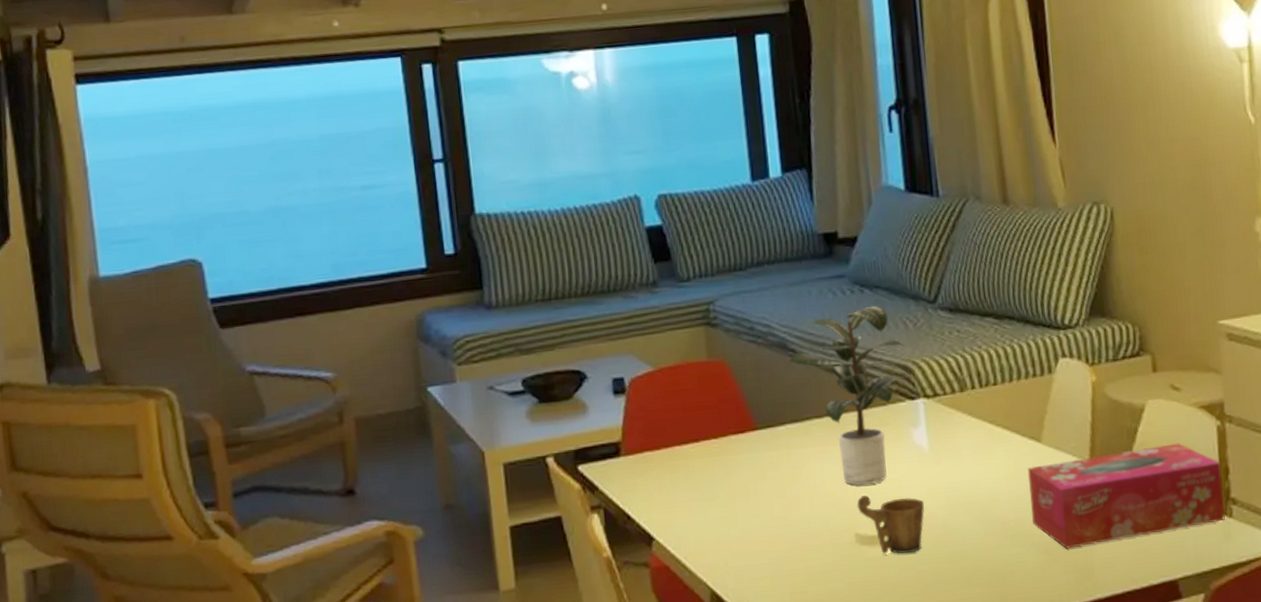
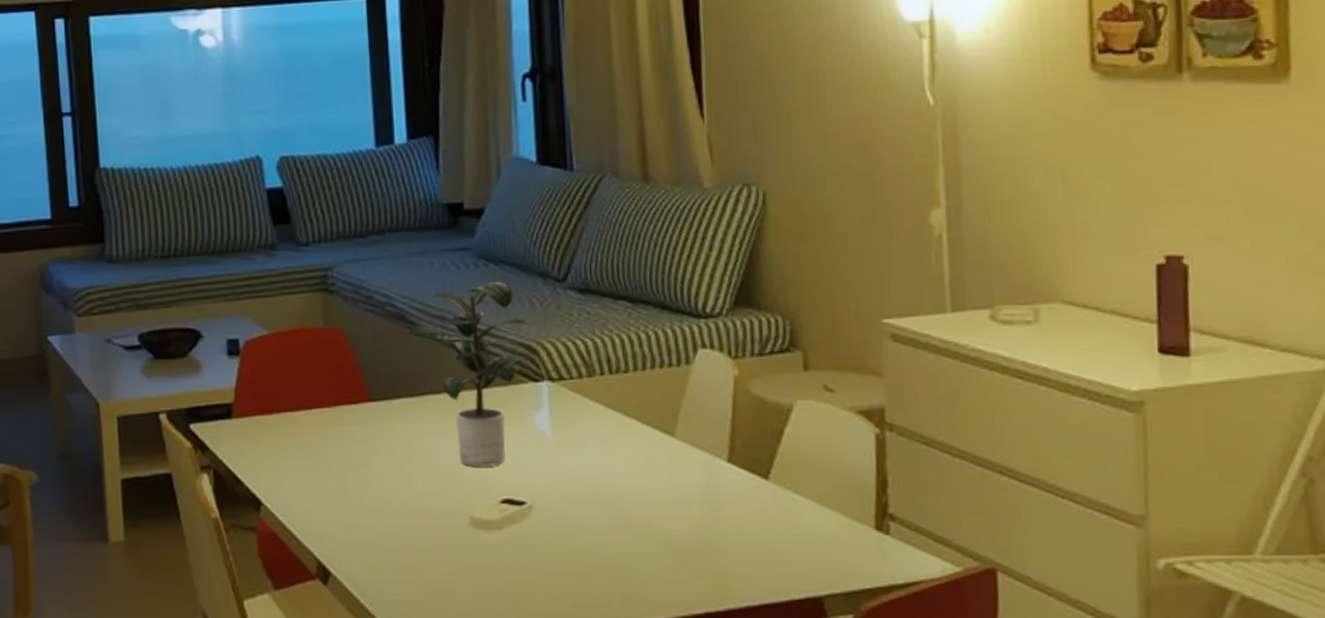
mug: present [857,495,925,555] -> none [472,478,545,542]
tissue box: present [1027,443,1225,549] -> none [658,449,881,552]

